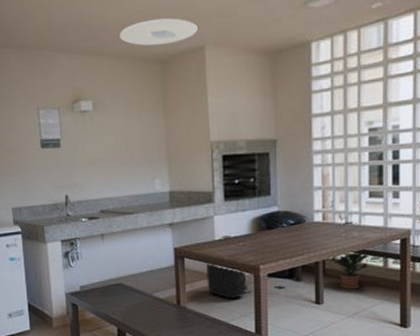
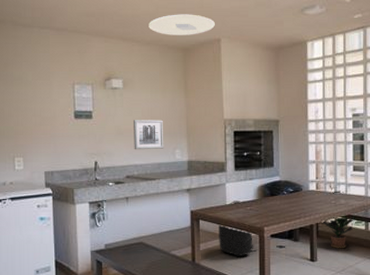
wall art: none [106,145,142,181] -> present [134,120,164,150]

